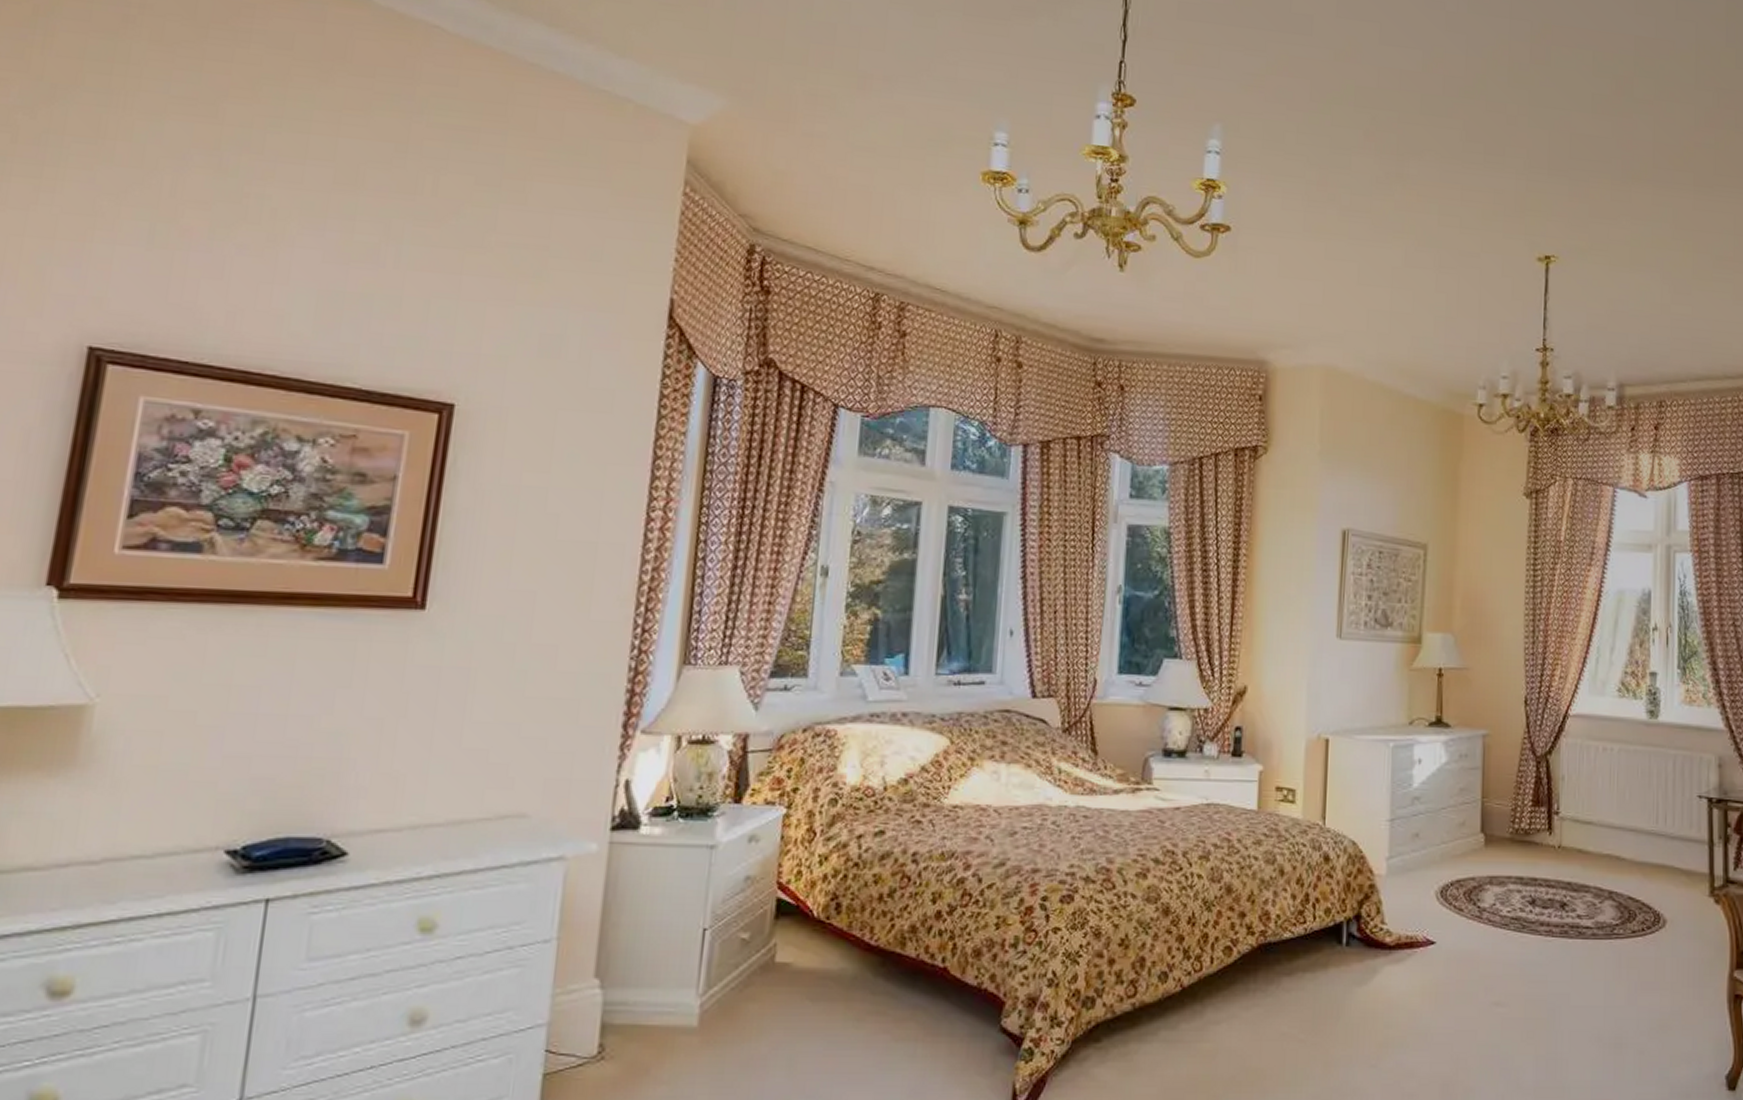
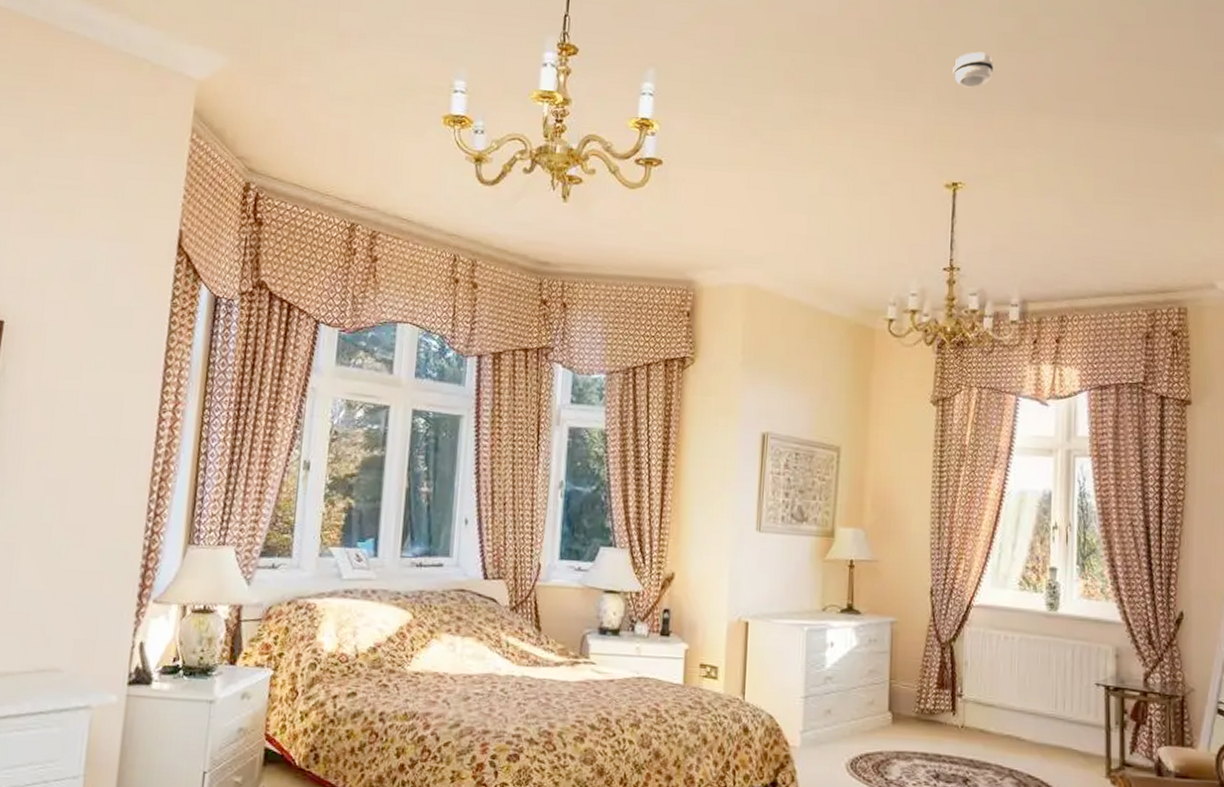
smoke detector: none [1545,114,1588,153] -> present [953,51,994,88]

